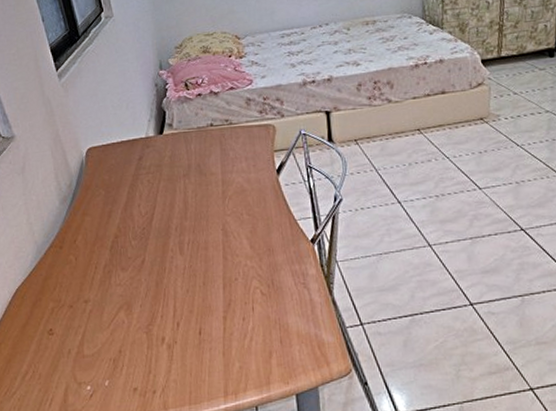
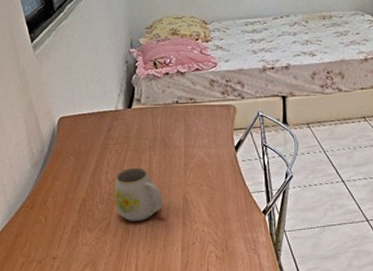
mug: none [147,197,201,258] -> present [114,167,163,221]

